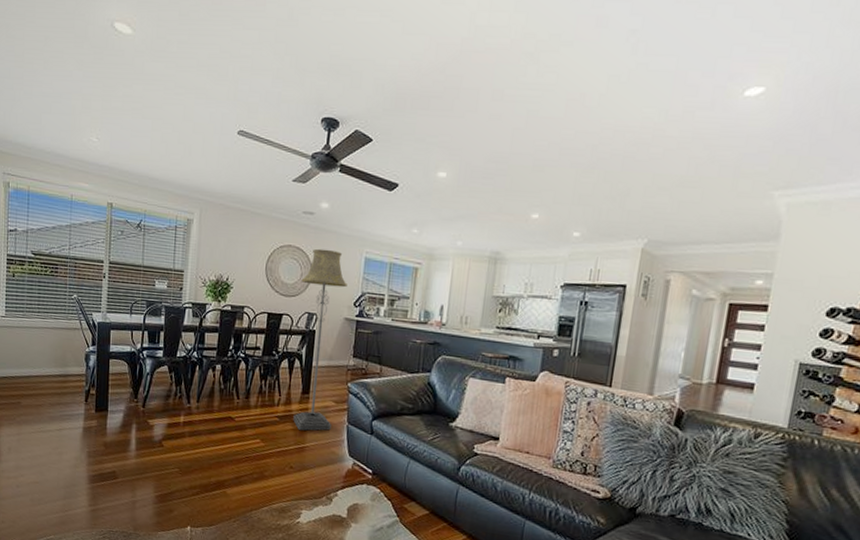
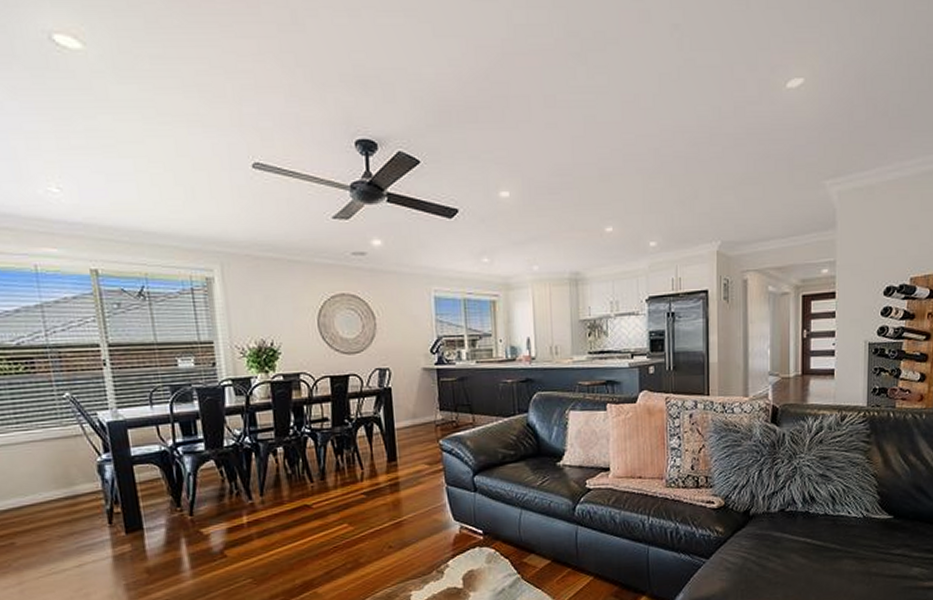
floor lamp: present [293,248,347,431] -> none [363,293,429,503]

